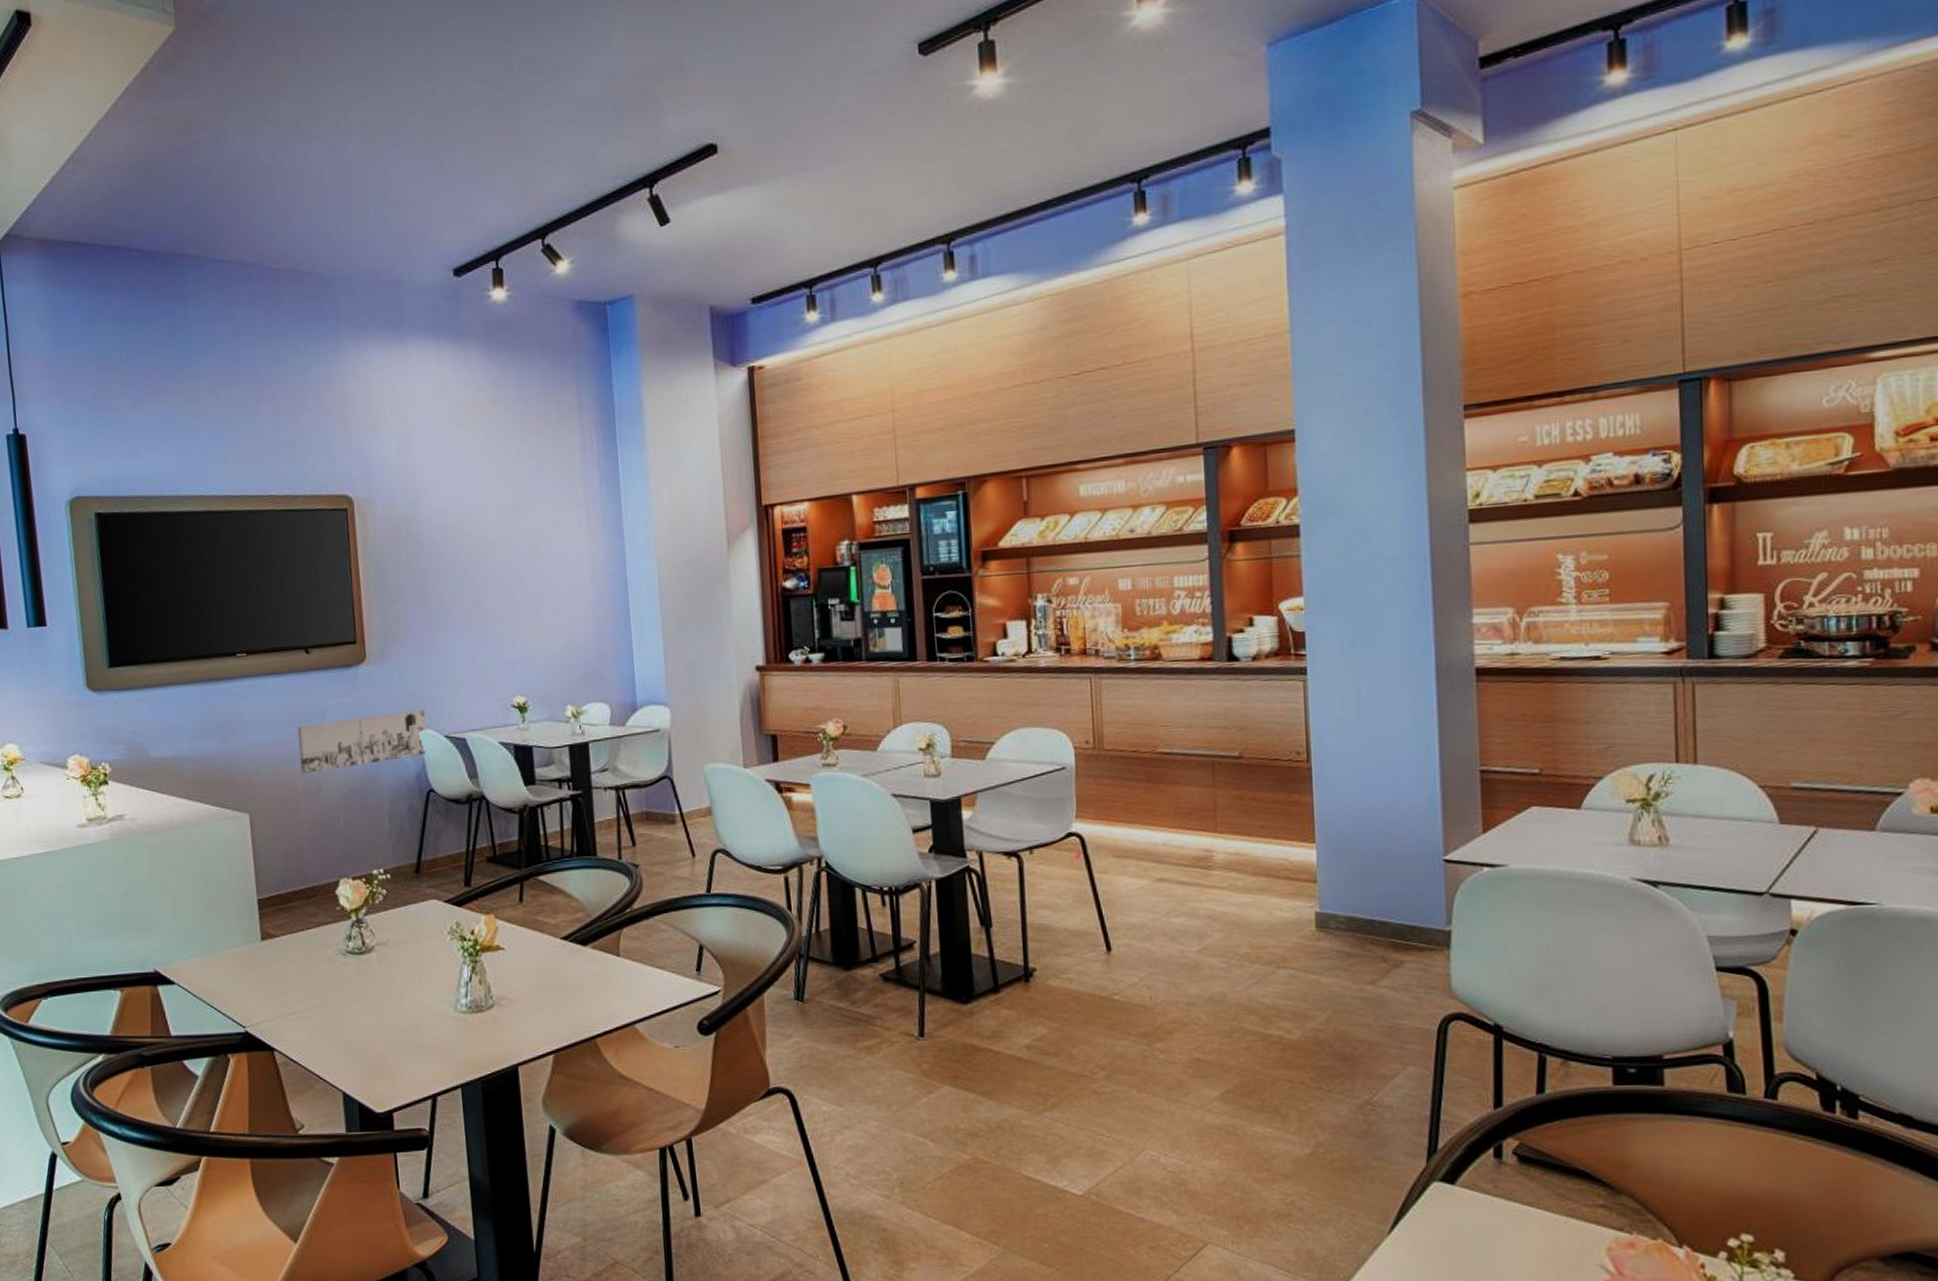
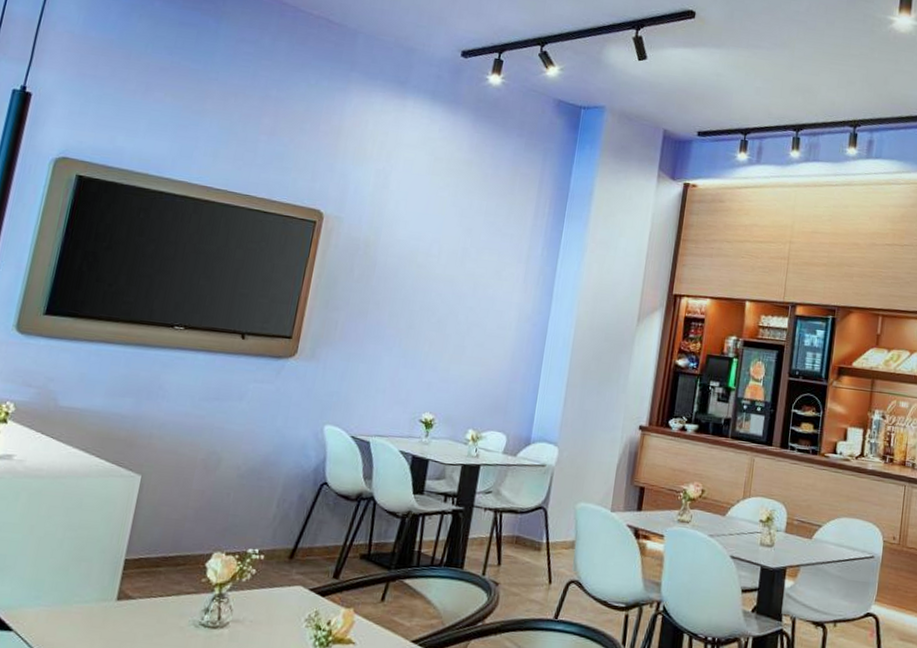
wall art: present [297,709,427,774] -> none [205,402,339,450]

